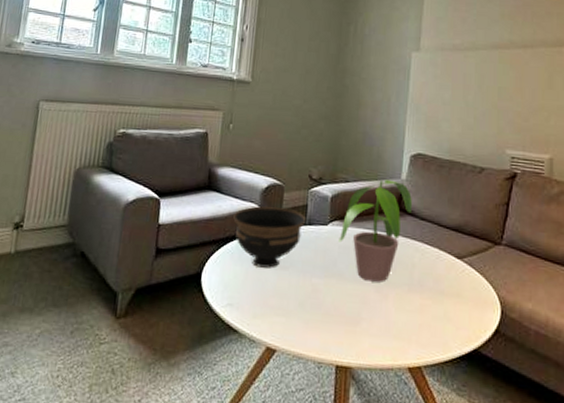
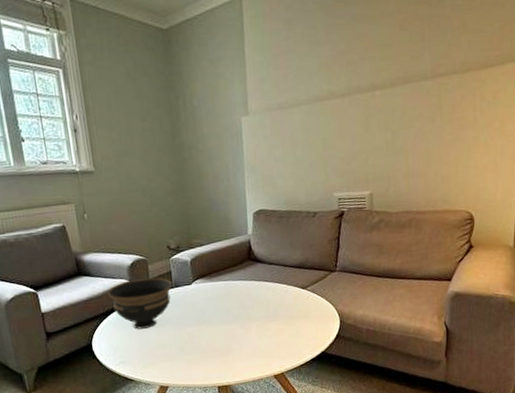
potted plant: present [338,180,412,282] -> none [203,237,260,321]

